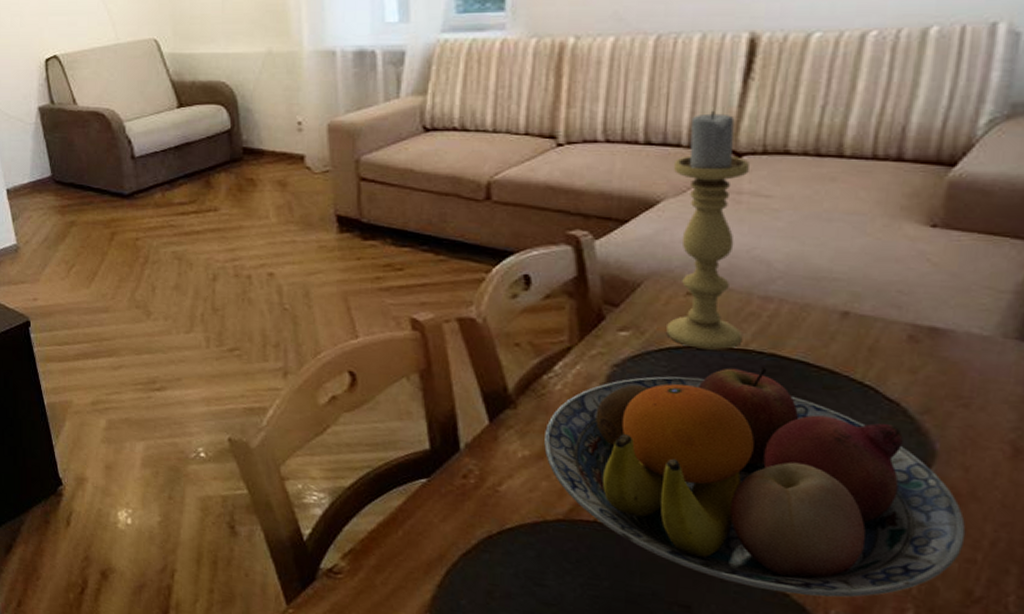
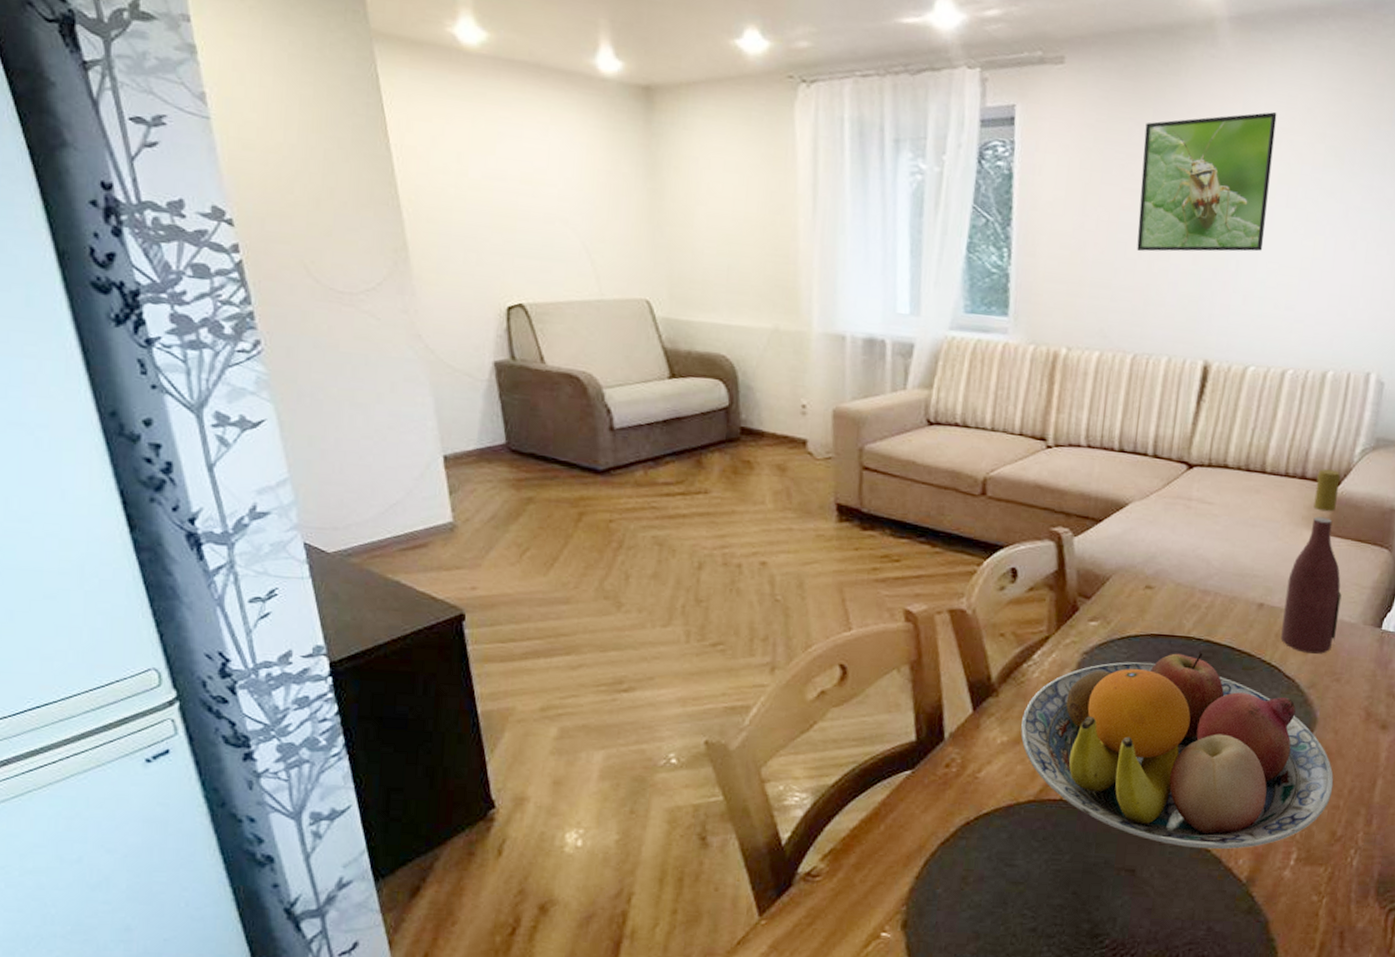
candle holder: present [666,110,749,351] -> none [1128,425,1198,638]
wine bottle: none [876,147,967,373] -> present [1281,469,1342,654]

